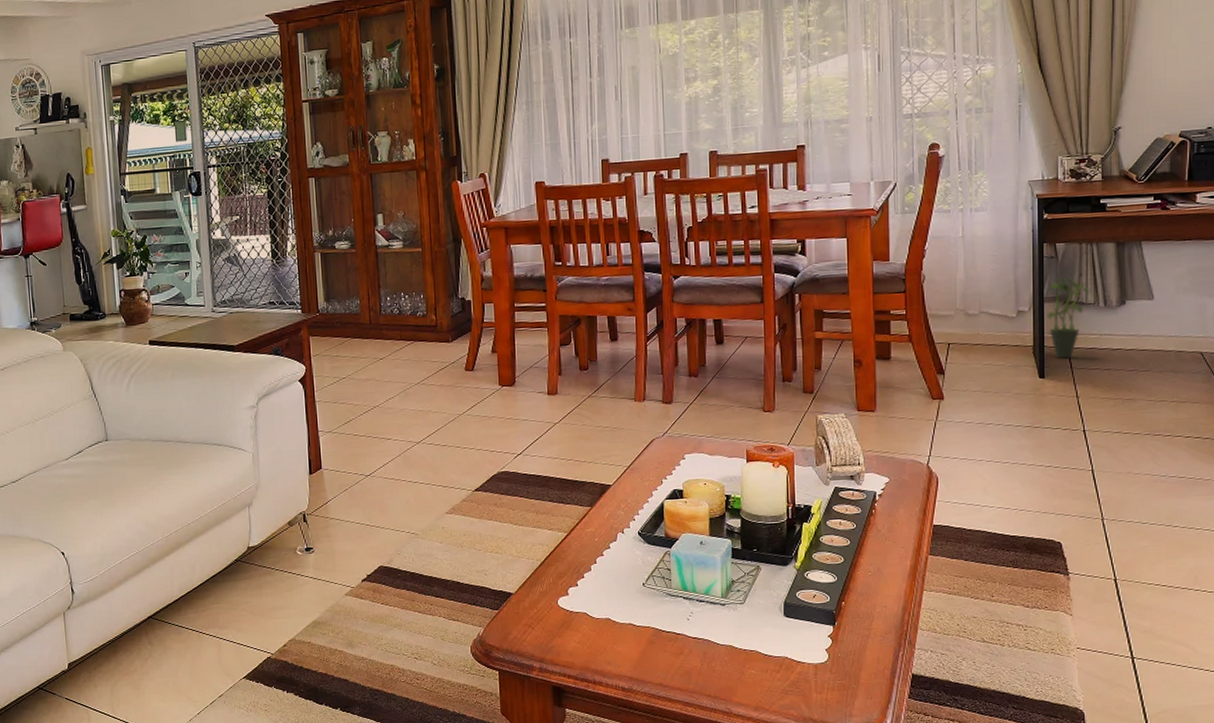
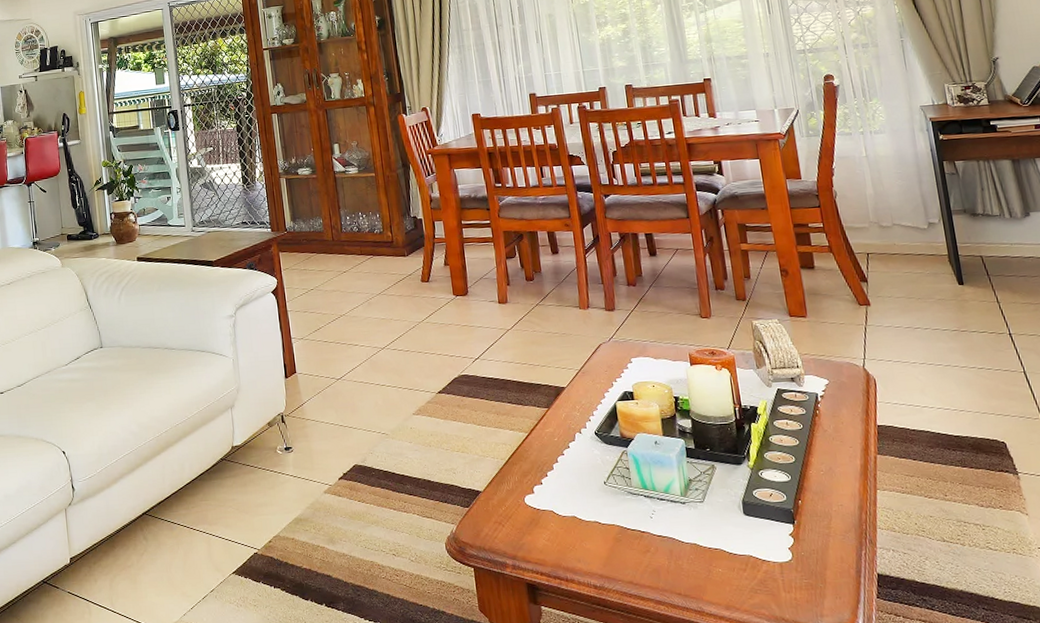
potted plant: present [1047,277,1091,359] -> none [956,191,995,267]

